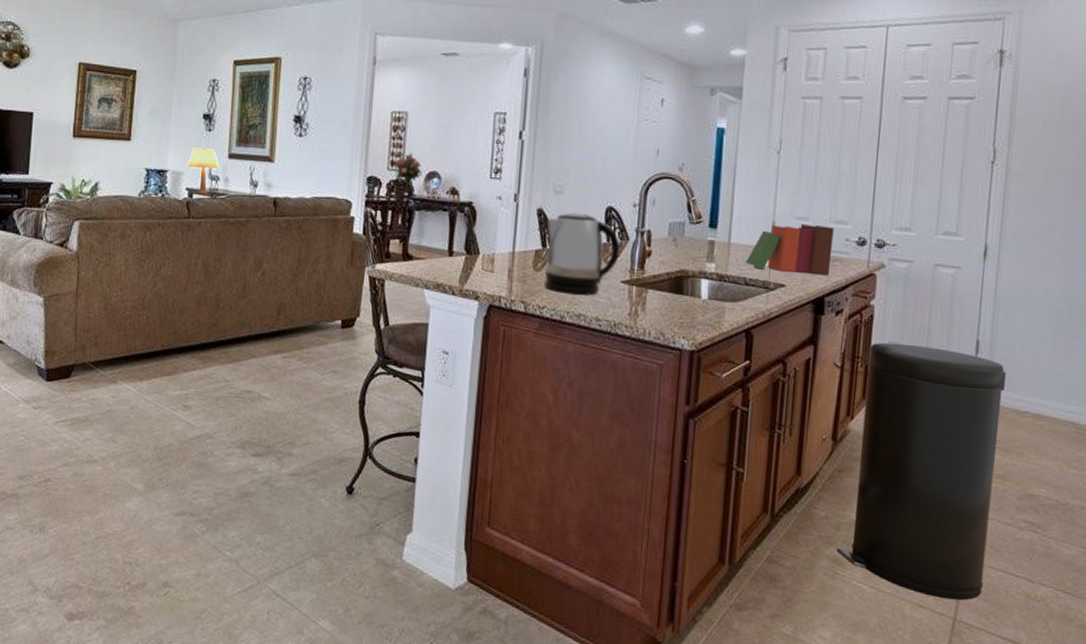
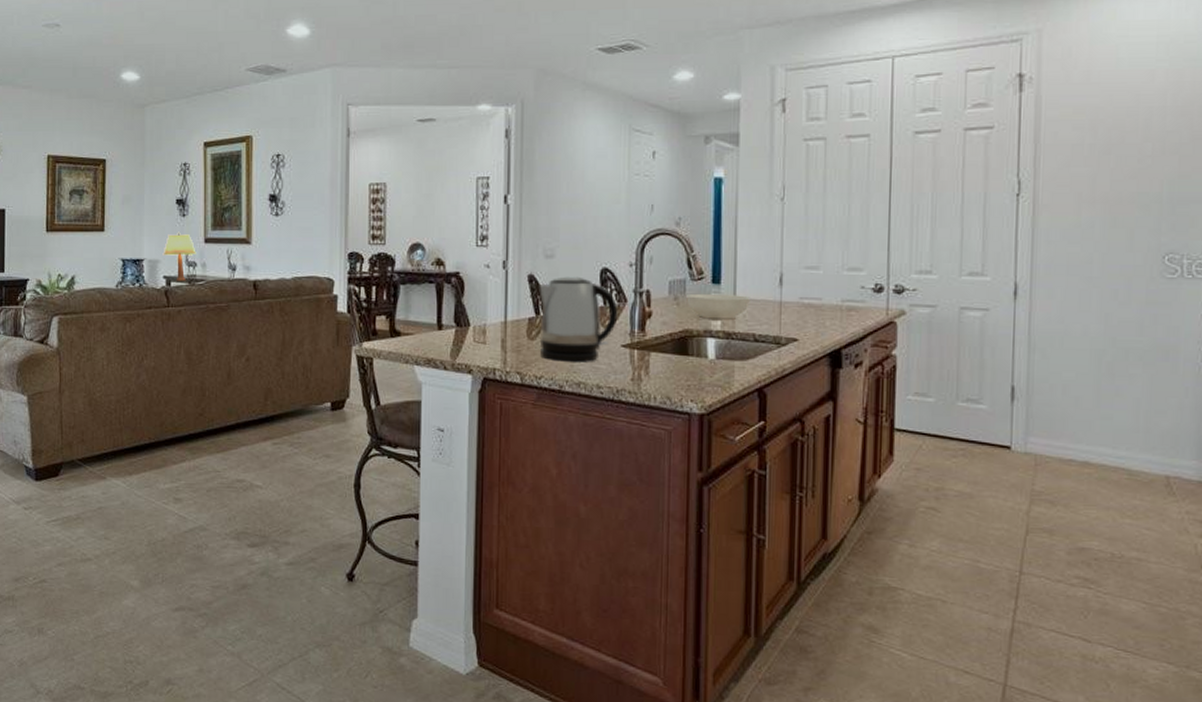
bouquet: present [394,153,422,198] -> none [376,225,405,272]
bowl: none [683,236,745,263] -> present [685,293,751,319]
books: present [746,223,834,276] -> none [754,273,848,327]
pedal bin: present [837,342,1006,600] -> none [871,394,1046,665]

